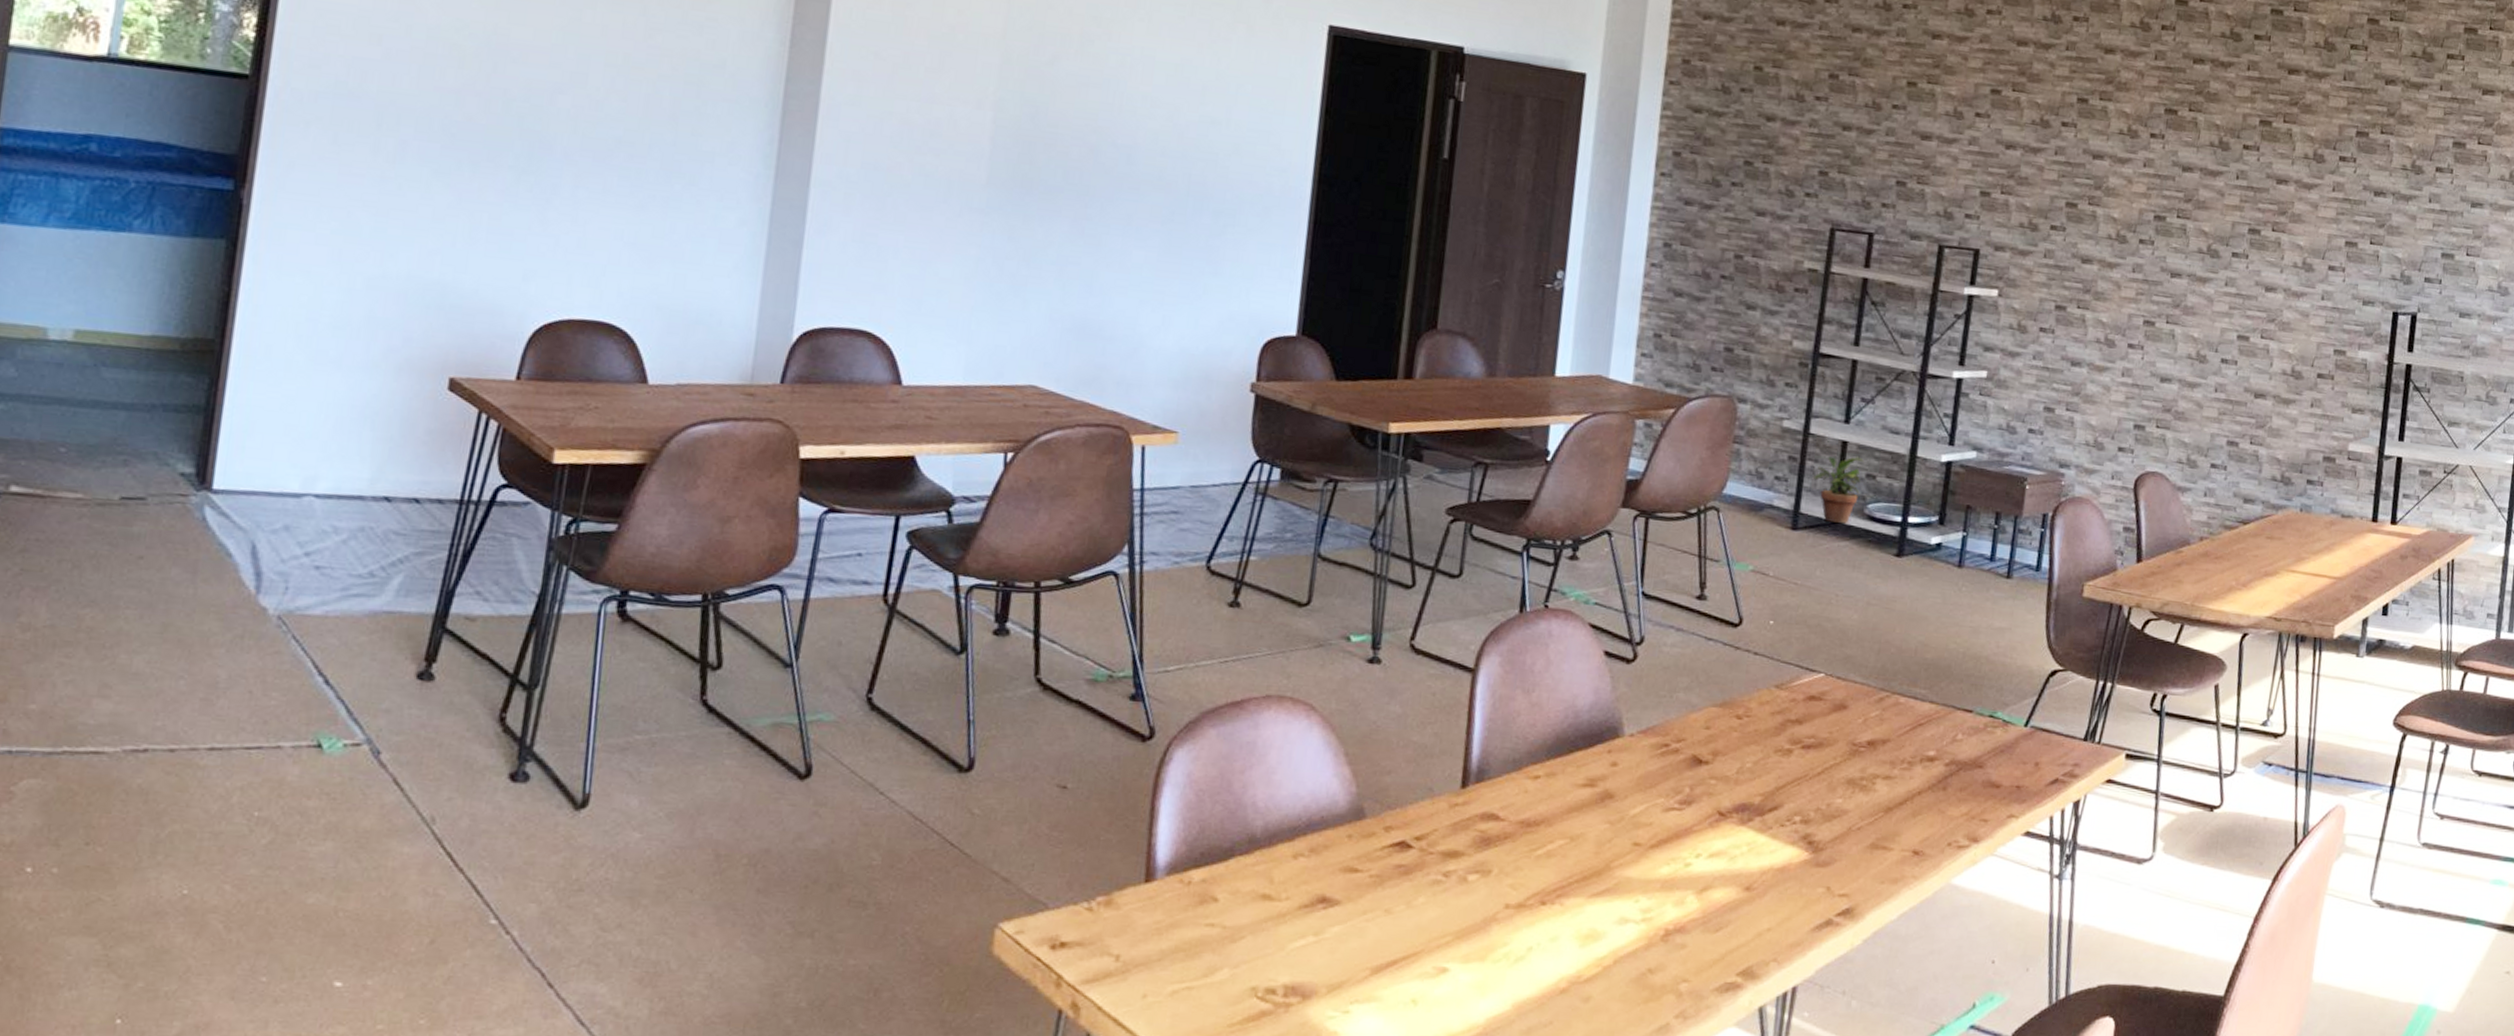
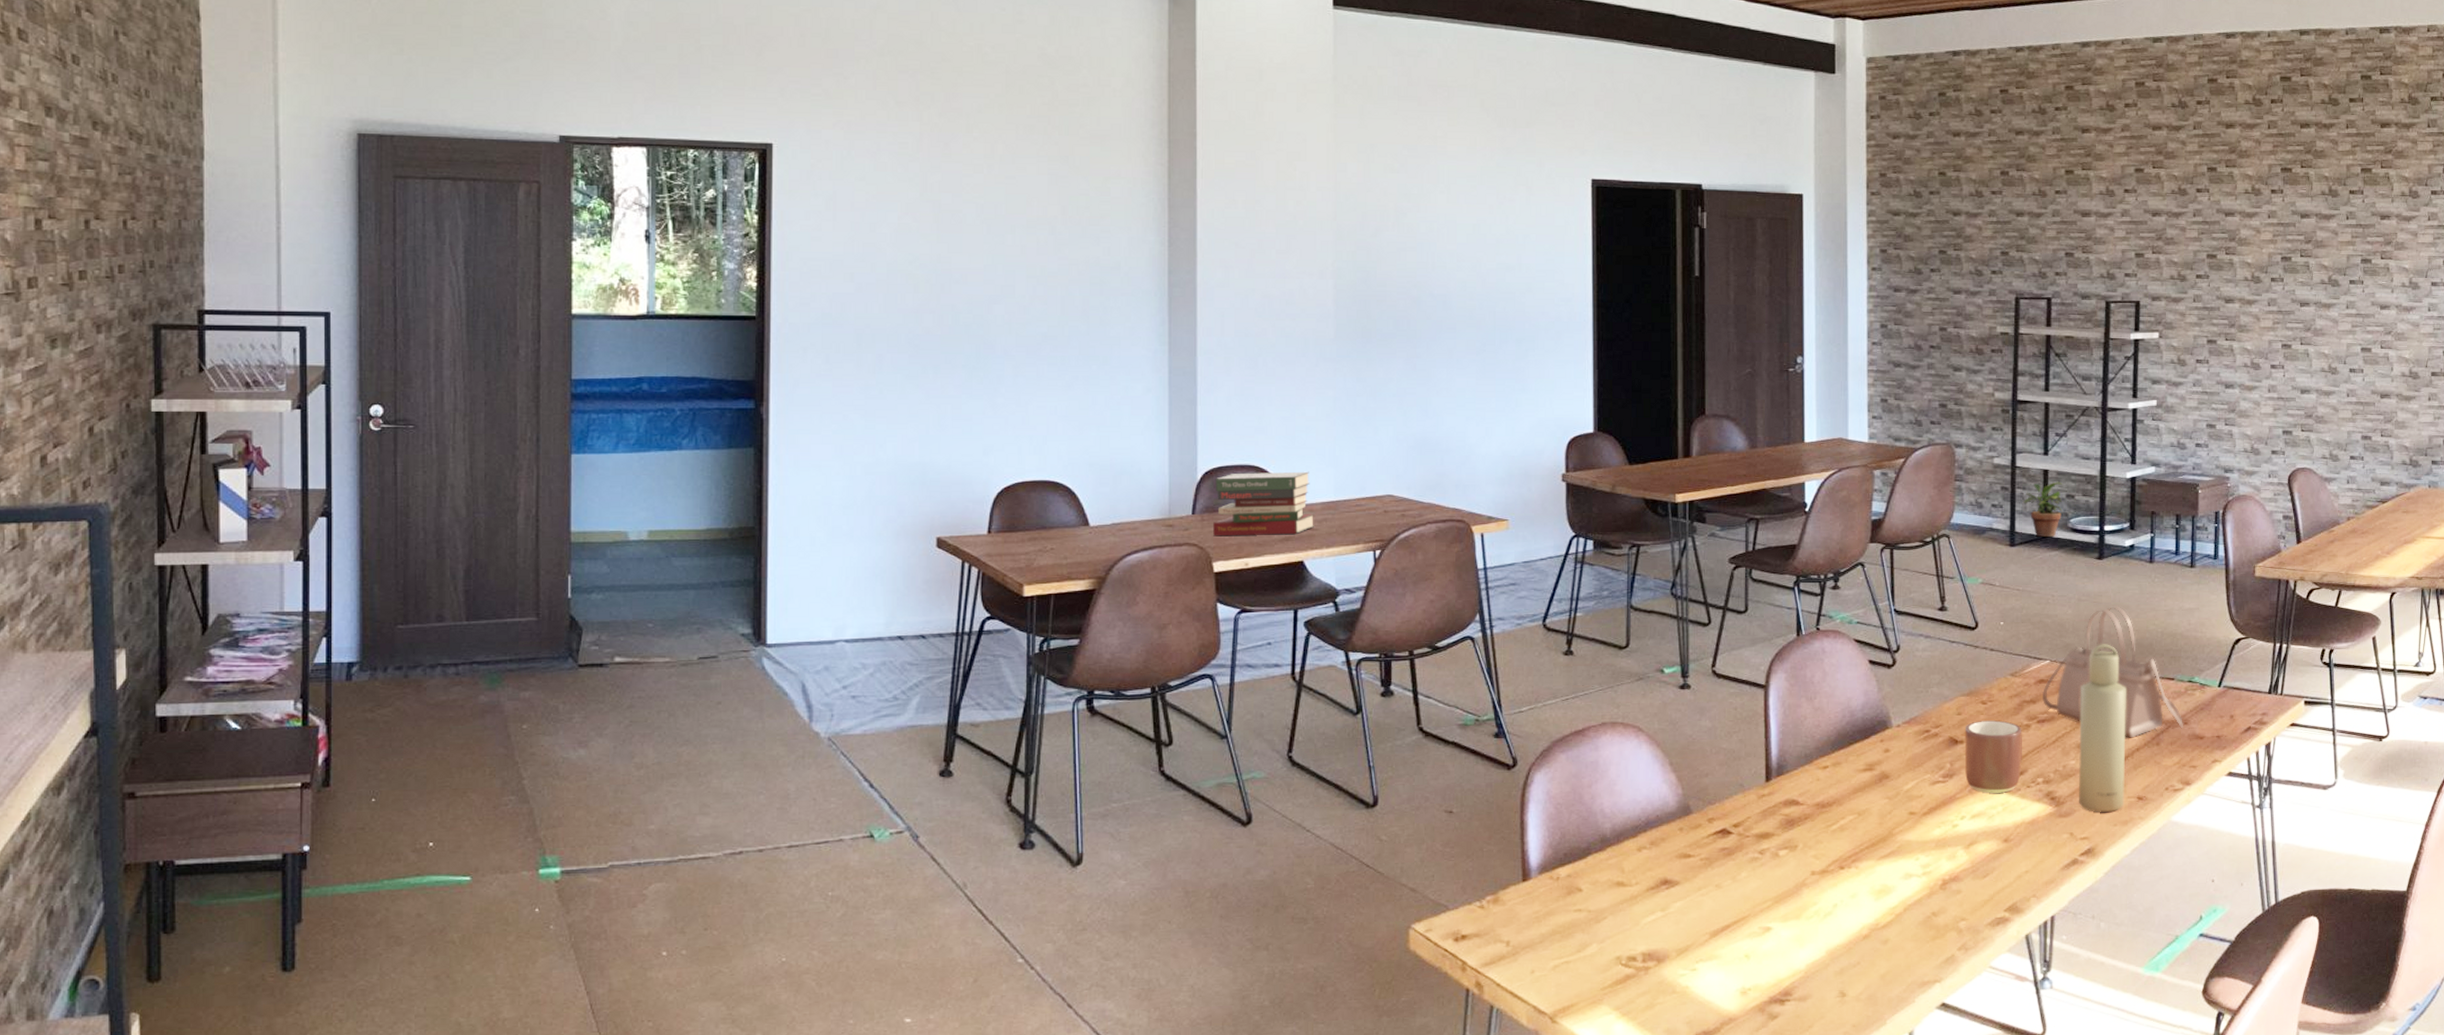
books: none [804,338,935,422] -> present [1213,471,1314,537]
mug: none [1707,739,1782,830] -> present [1964,720,2022,793]
handbag: none [1811,614,1979,778] -> present [2043,605,2184,738]
bottle: none [1841,660,1914,866] -> present [2078,644,2126,812]

